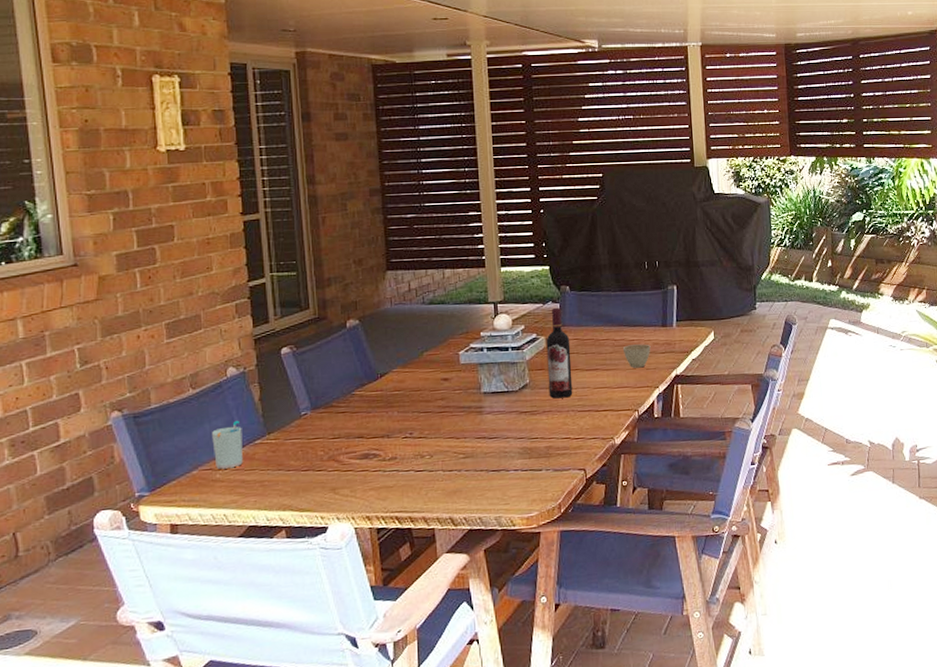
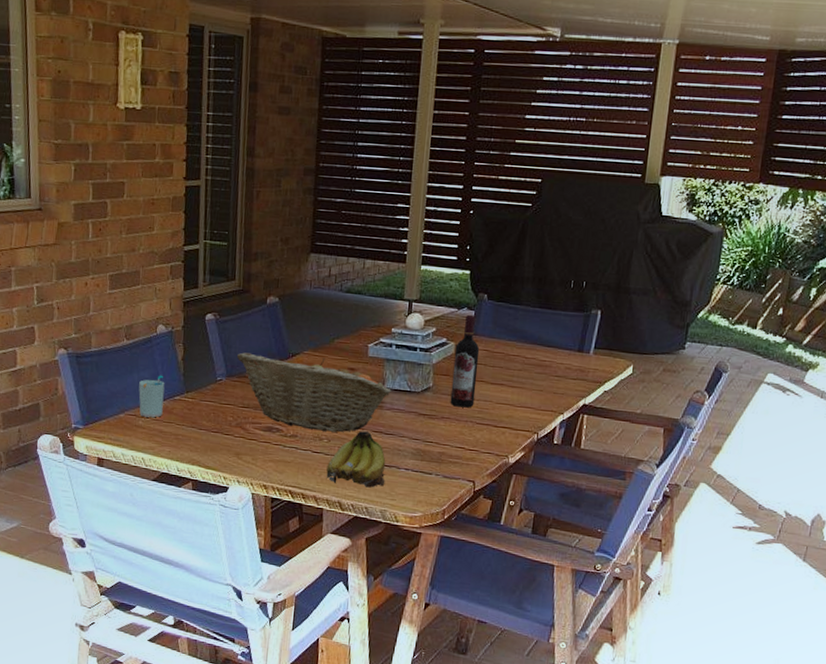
fruit basket: none [321,372,489,449] -> present [237,352,391,433]
fruit: none [433,439,496,500] -> present [326,431,386,488]
cup: present [622,344,651,368] -> none [532,365,562,391]

